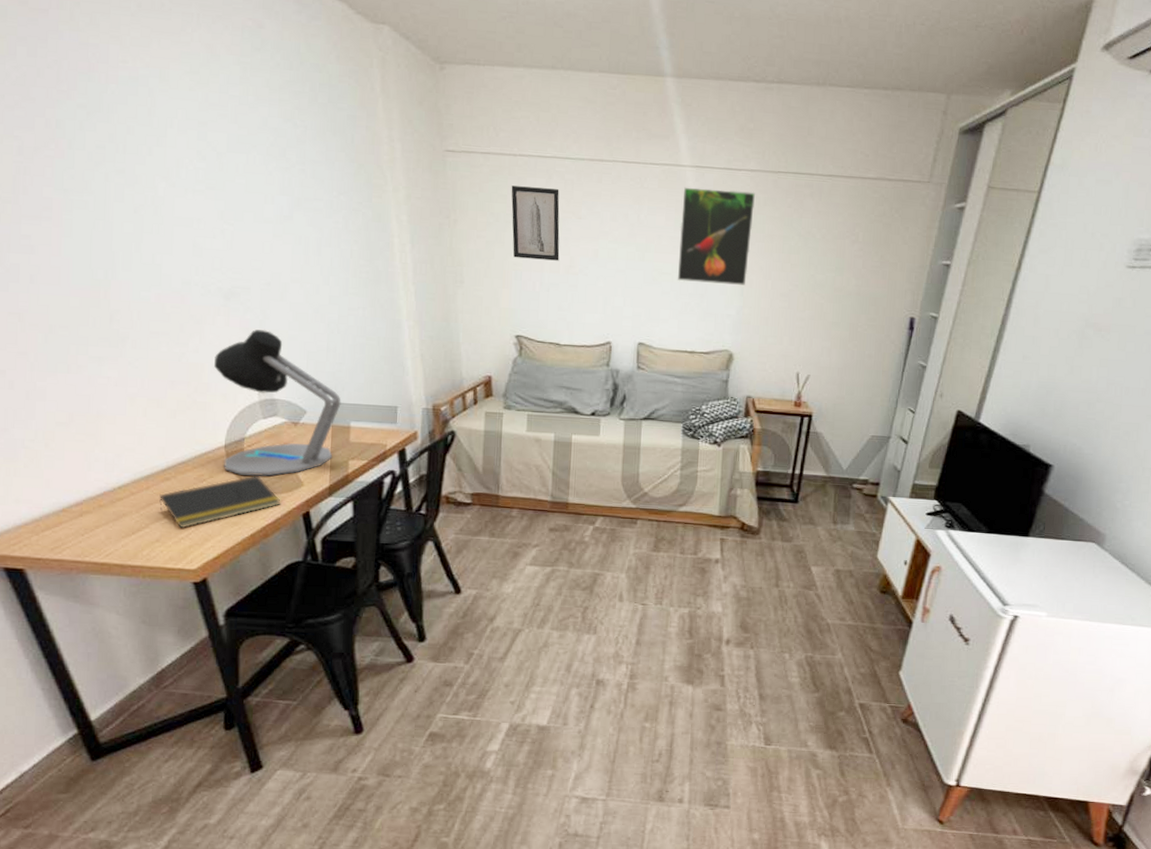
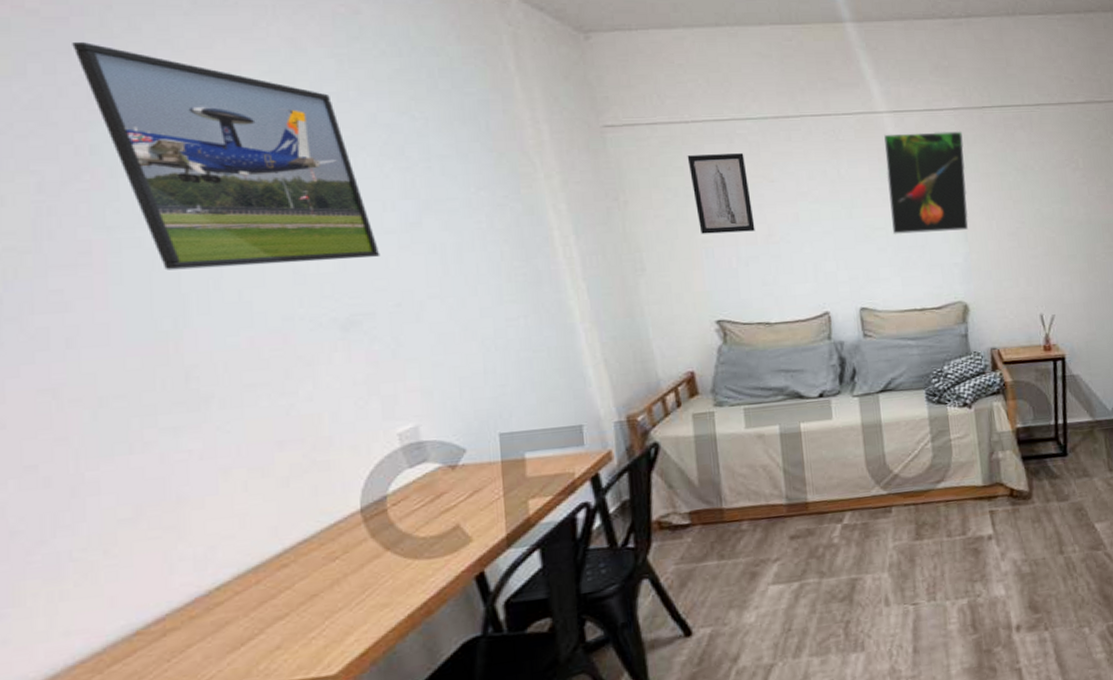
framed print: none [49,32,259,241] -> present [72,42,381,270]
notepad: present [159,476,281,529] -> none [276,539,445,626]
desk lamp: present [214,329,341,476] -> none [335,360,510,544]

